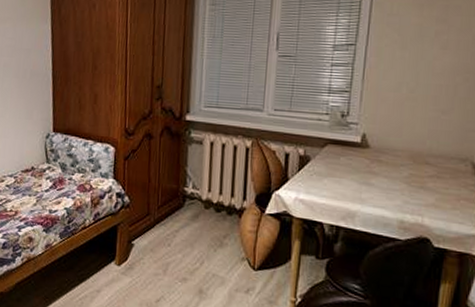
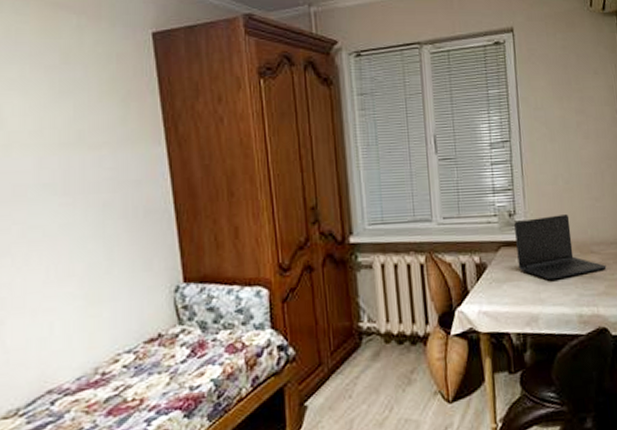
laptop: none [343,122,441,183] -> present [514,215,607,280]

